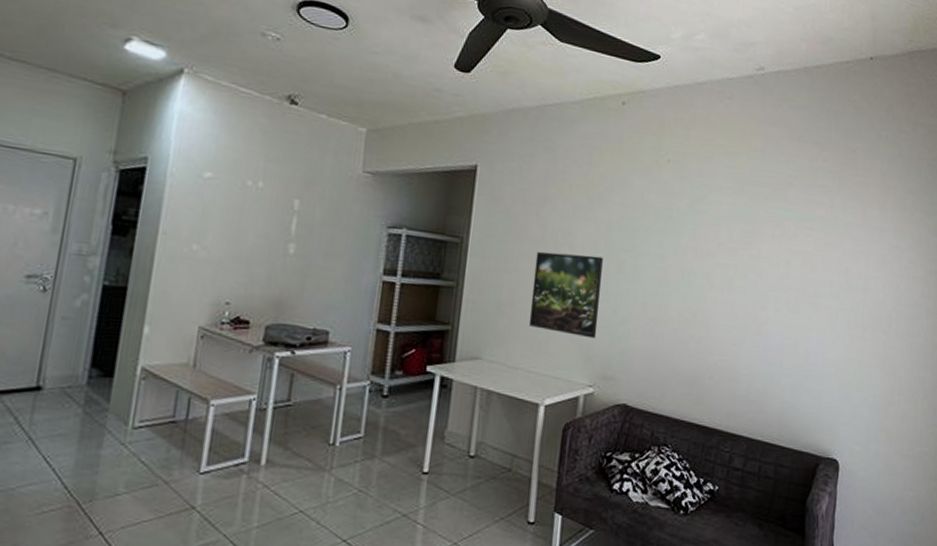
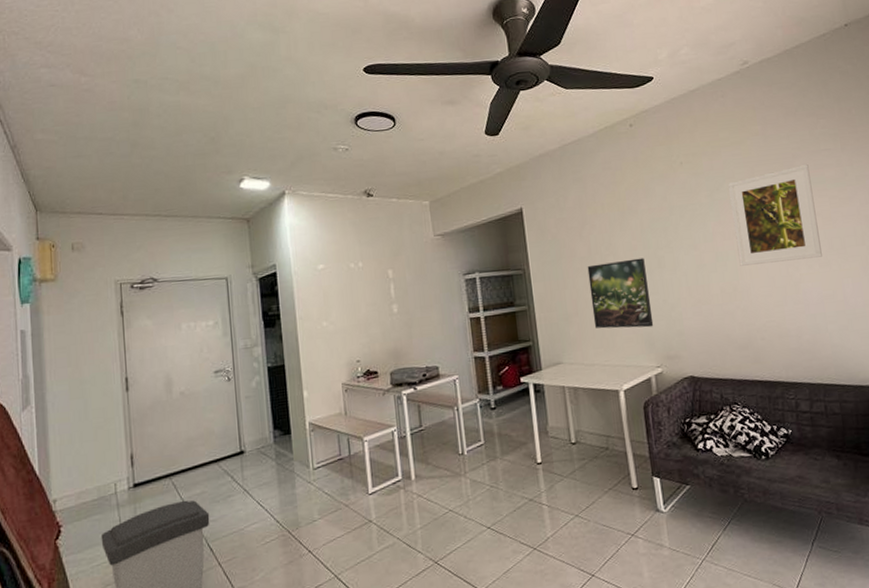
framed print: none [705,195,801,301] -> present [728,163,822,266]

